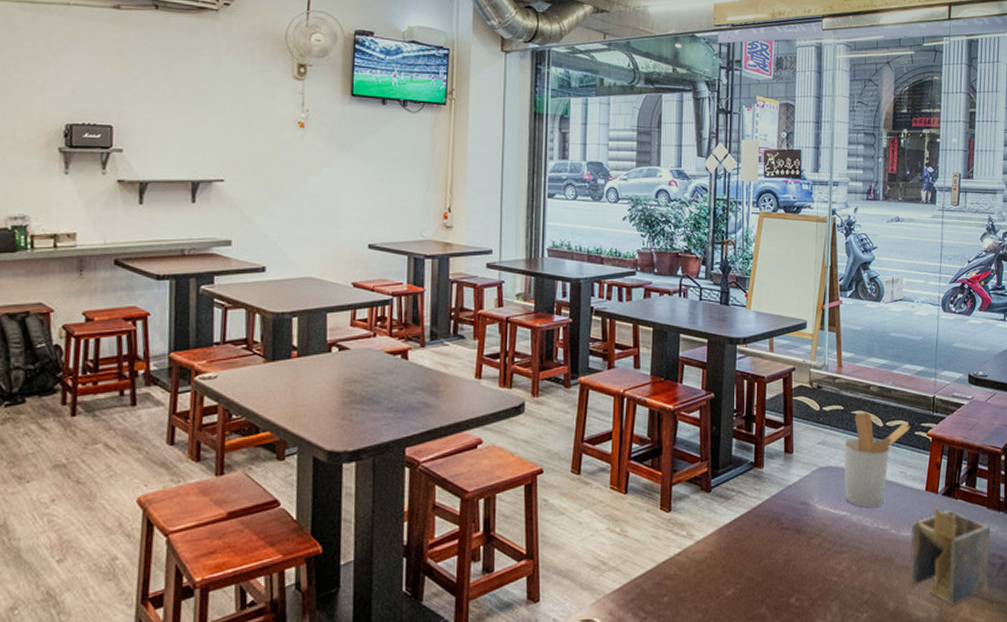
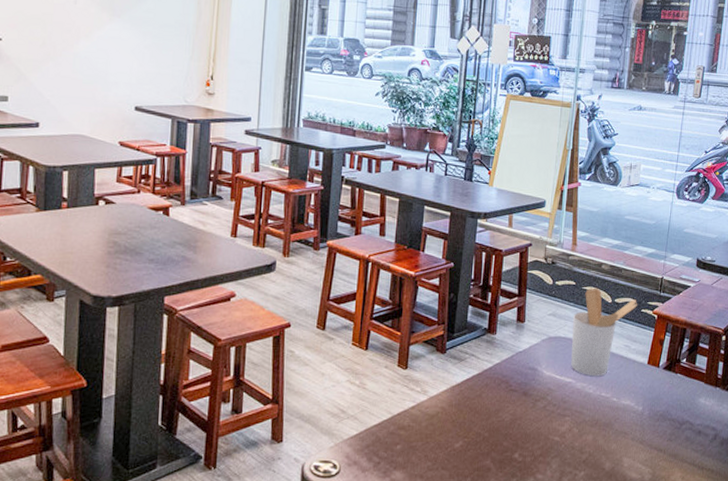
napkin holder: present [909,507,991,606] -> none [626,379,707,470]

